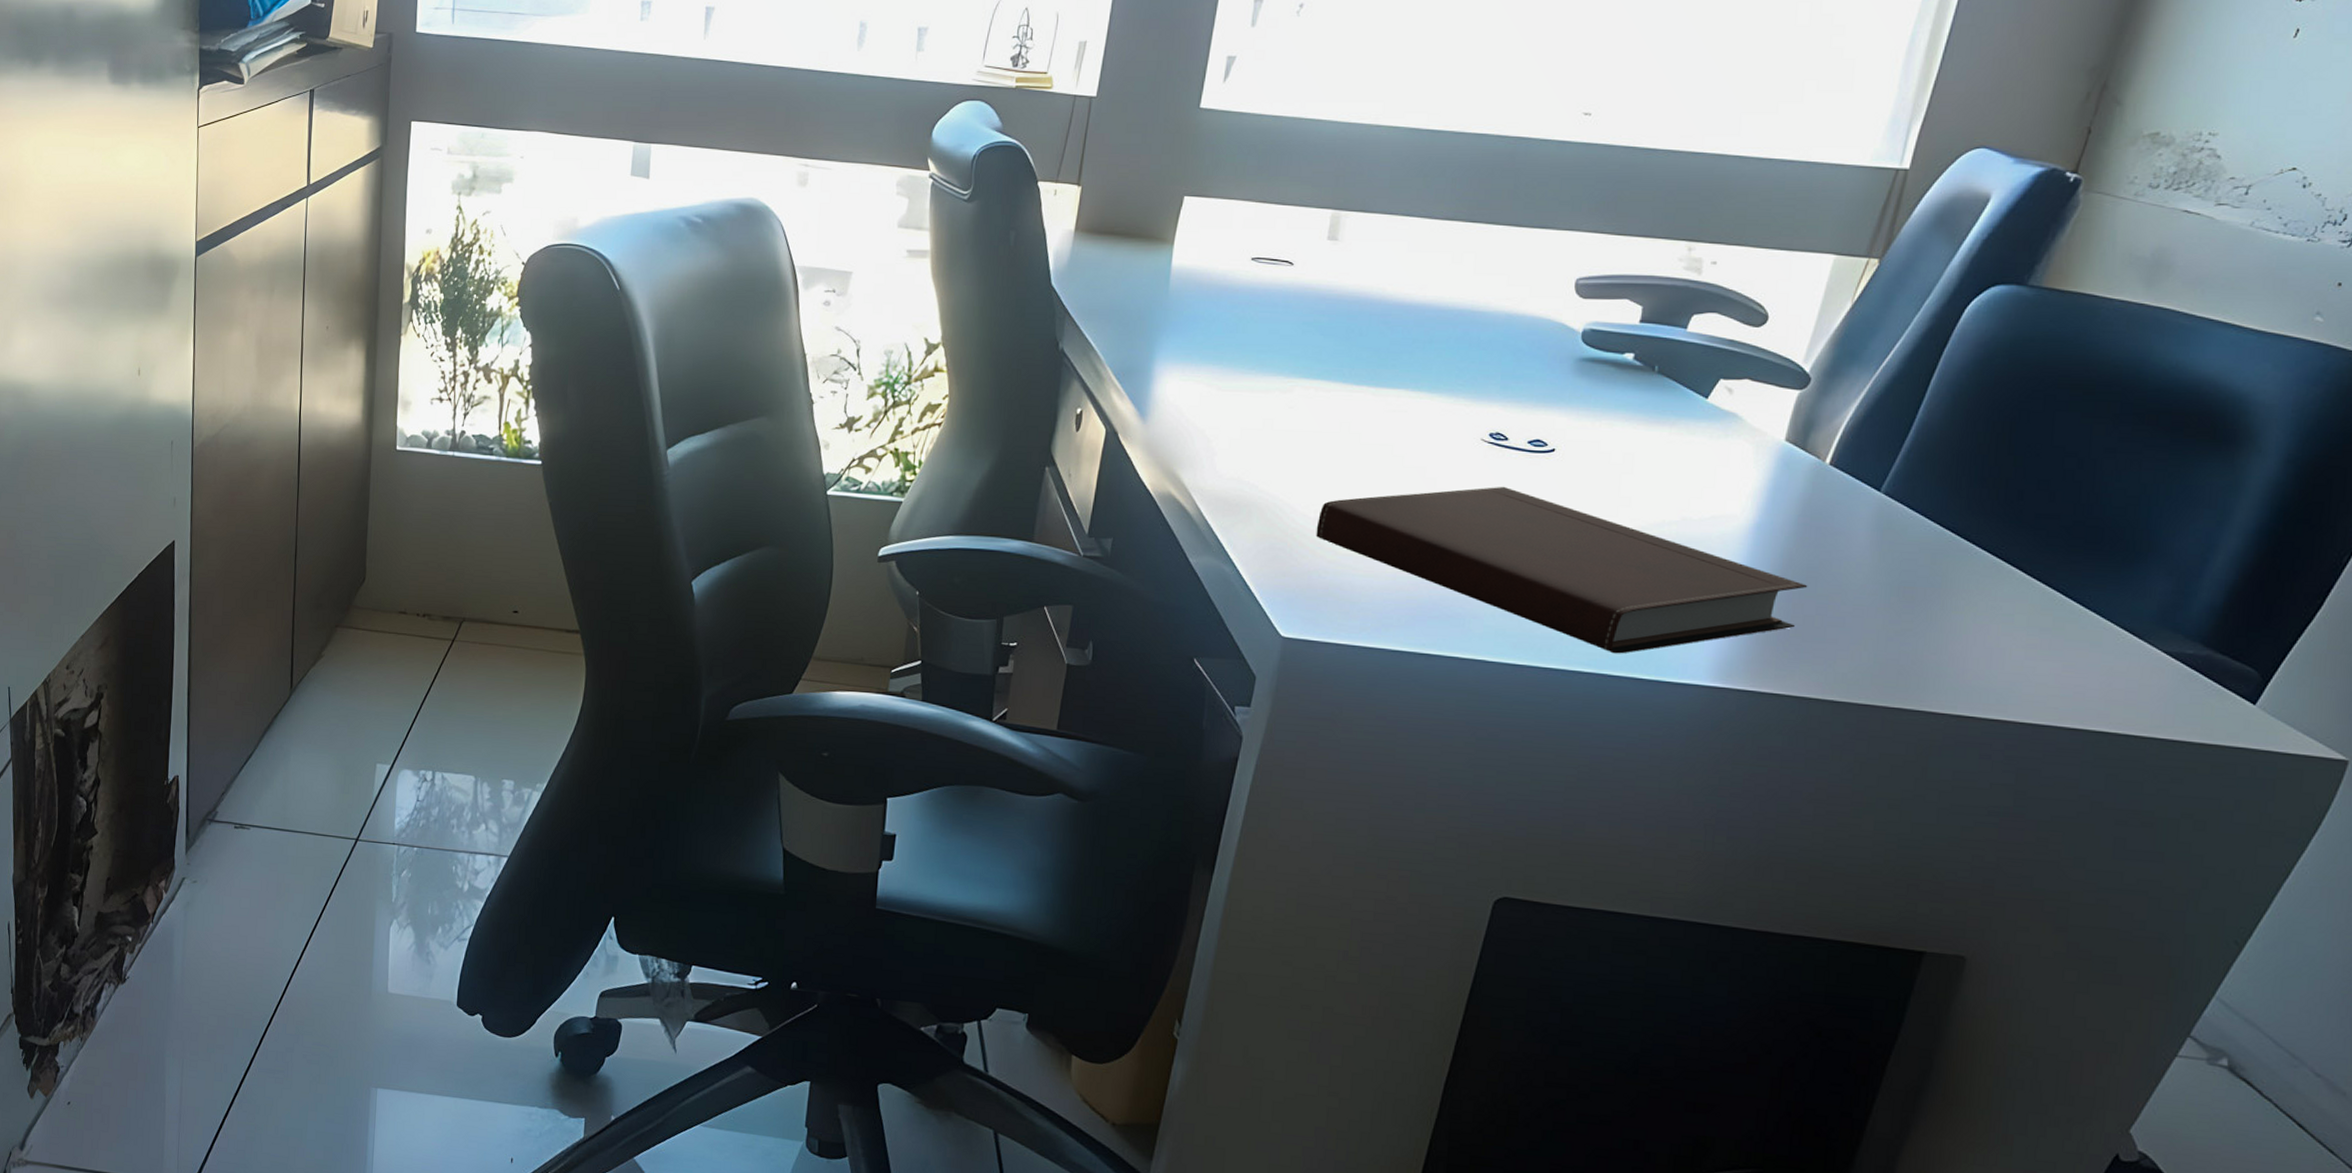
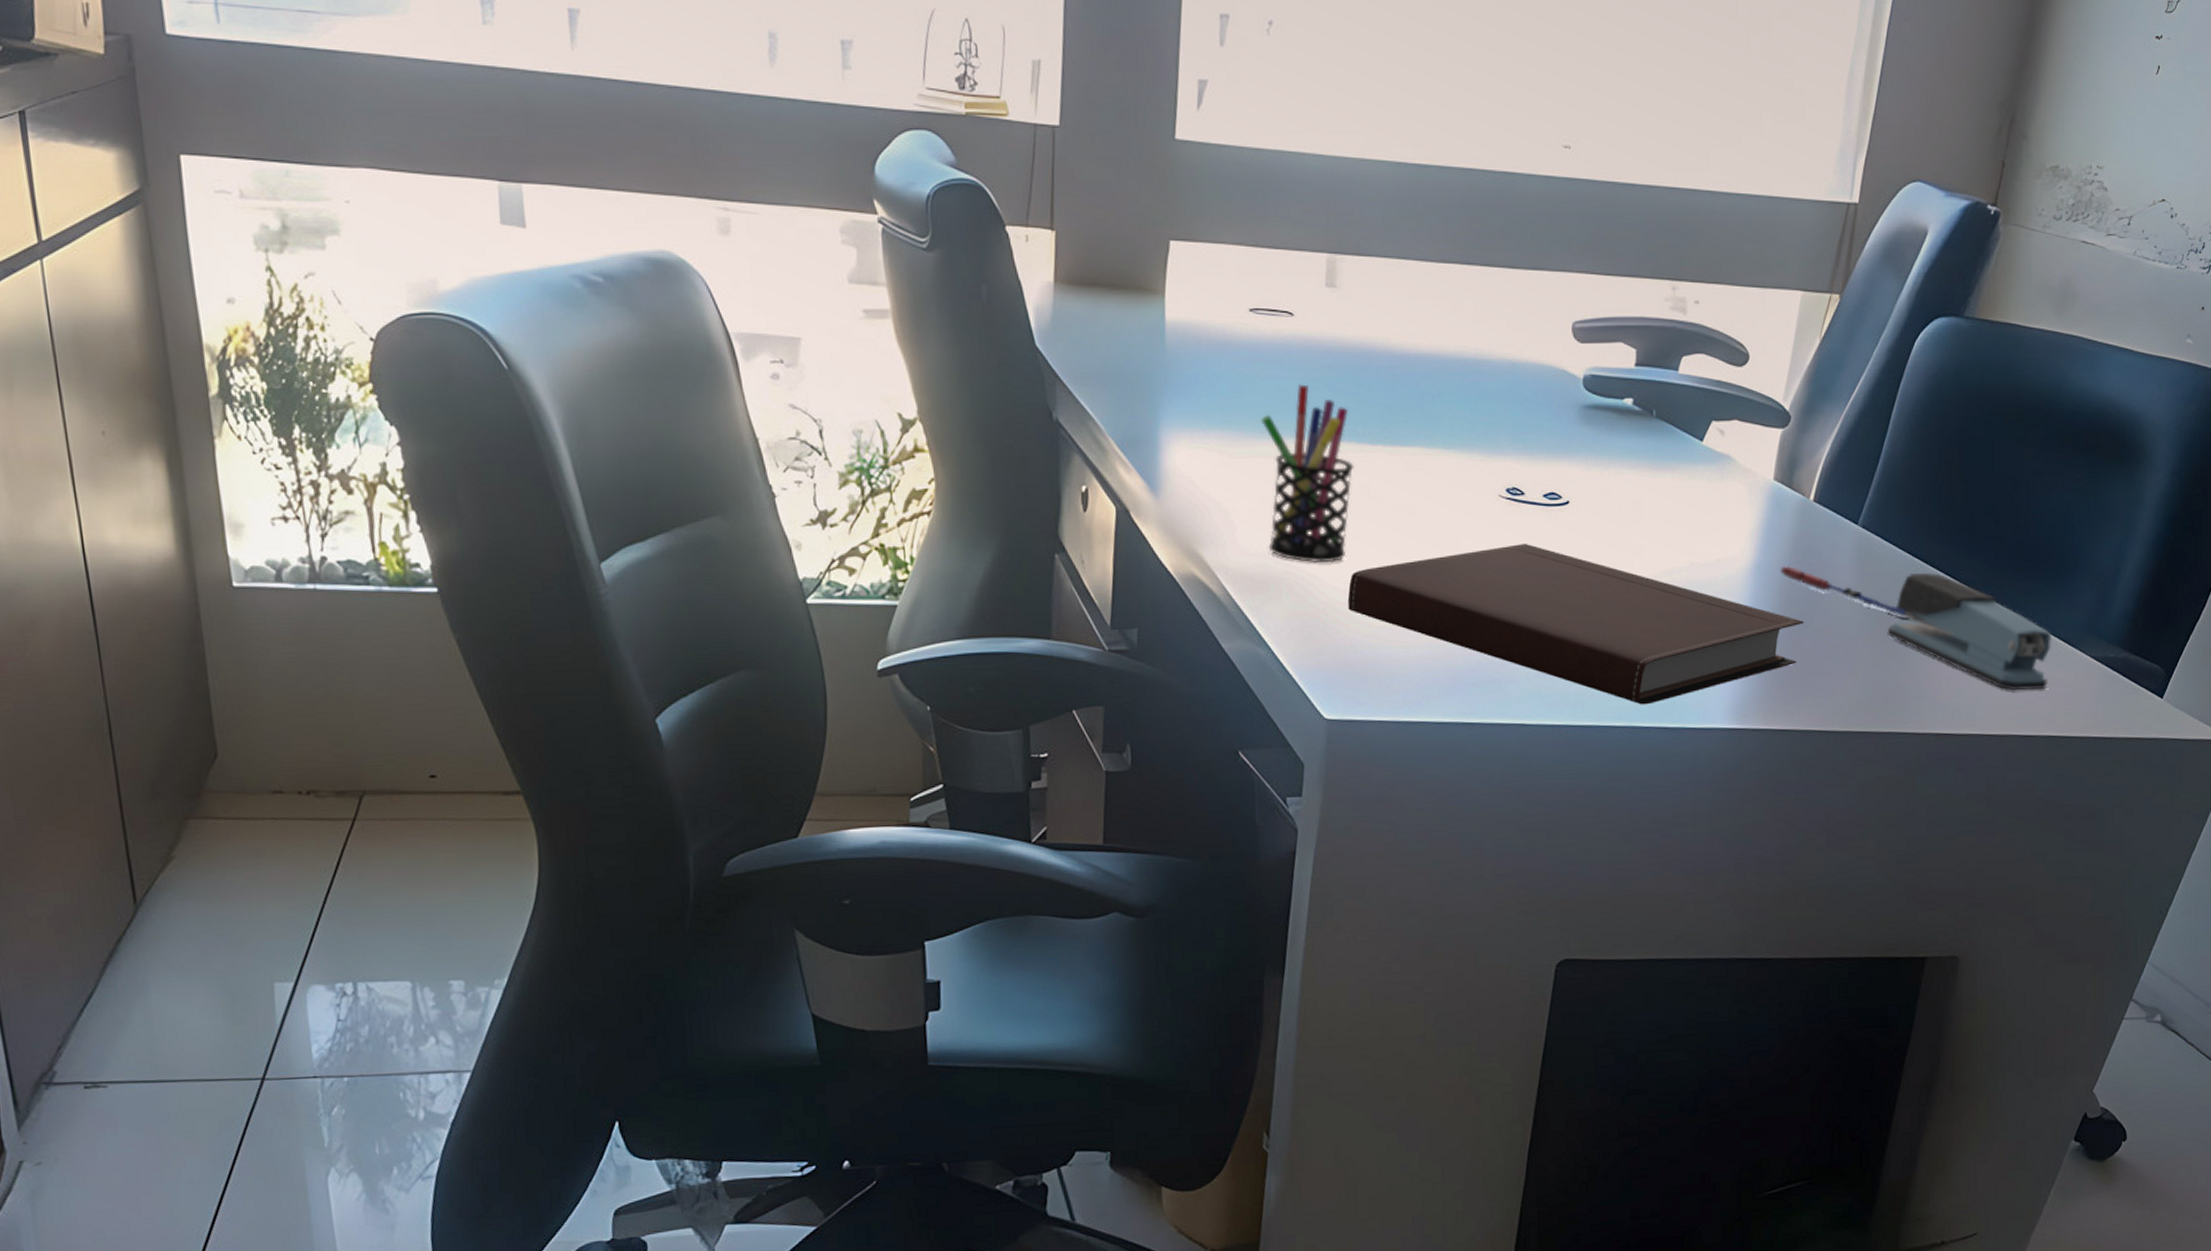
pen holder: none [1244,327,1337,492] -> present [1261,384,1354,564]
pen: none [1783,527,1936,593] -> present [1779,565,1911,620]
stapler: none [1905,546,2113,682] -> present [1887,573,2052,690]

